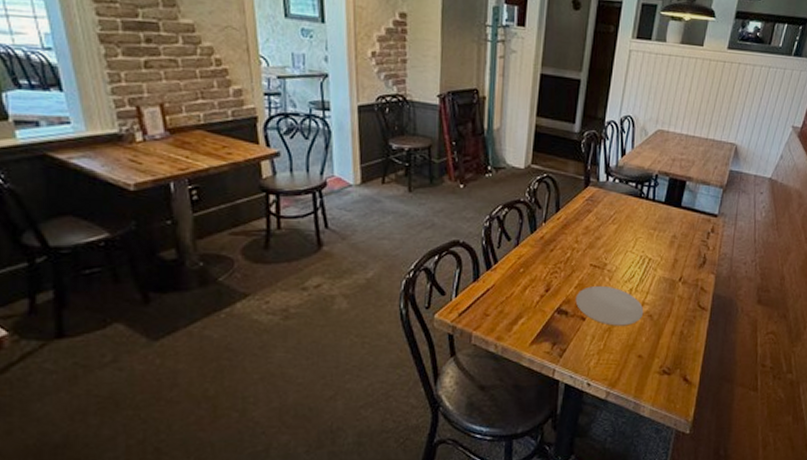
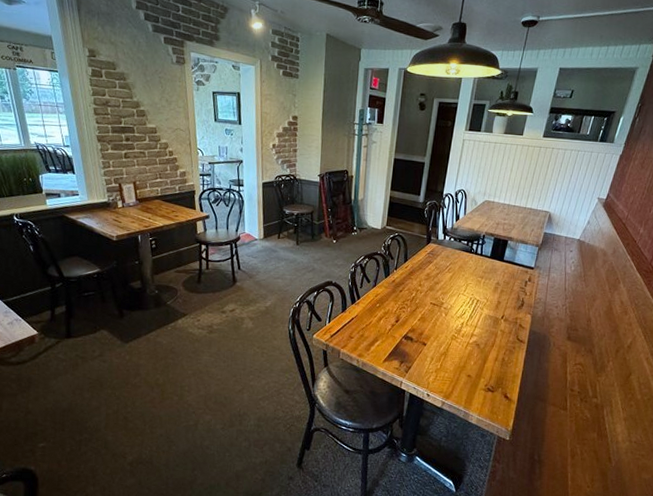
plate: present [575,285,644,326] -> none [418,319,473,352]

